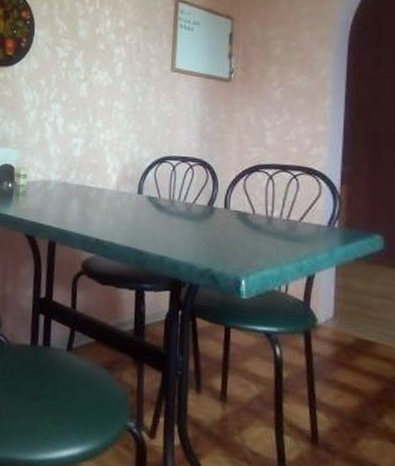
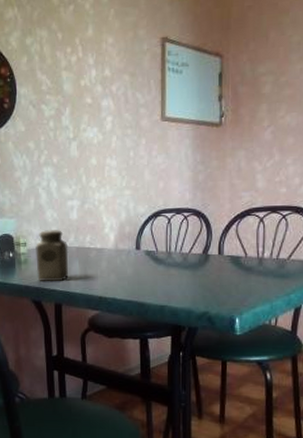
salt shaker: none [33,164,69,218] -> present [35,229,69,282]

